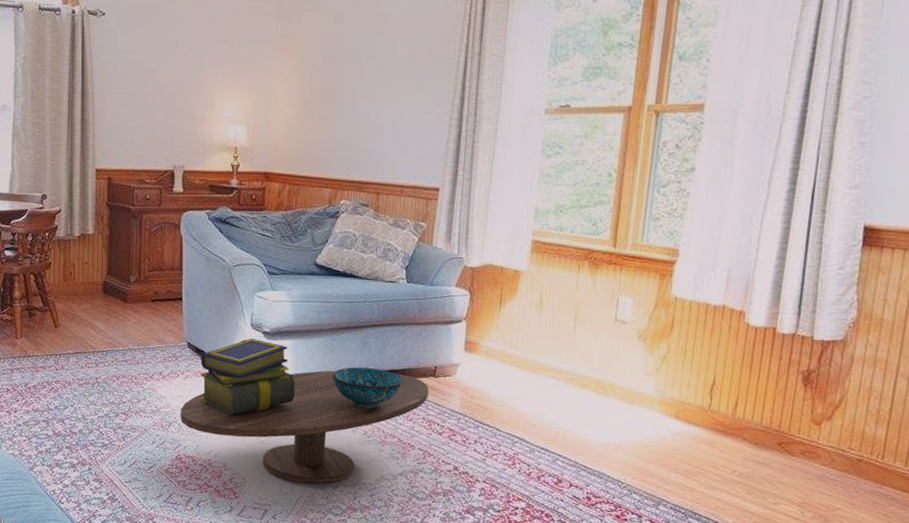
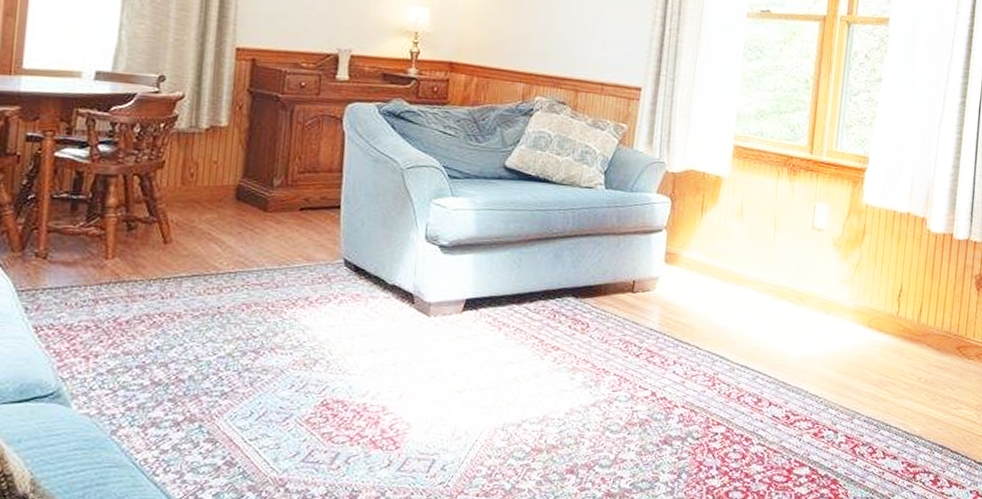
coffee table: present [180,370,429,485] -> none [330,288,627,424]
stack of books: present [200,339,295,416] -> none [357,254,476,348]
decorative bowl: present [332,367,404,409] -> none [519,284,600,331]

